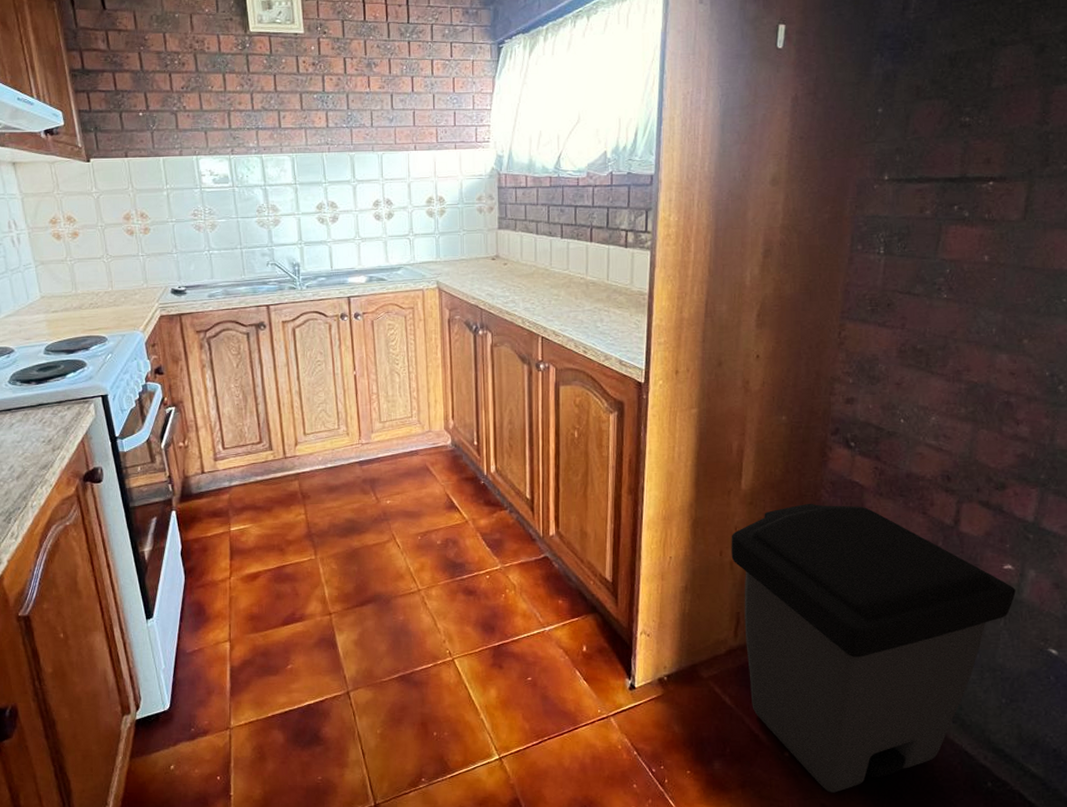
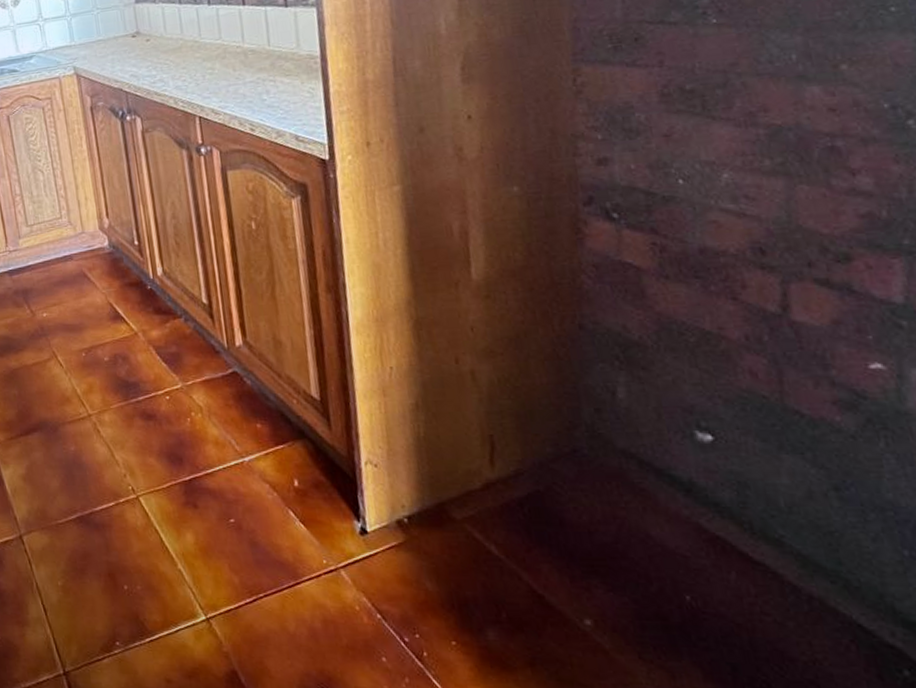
trash can: present [731,503,1016,793] -> none [467,292,896,678]

